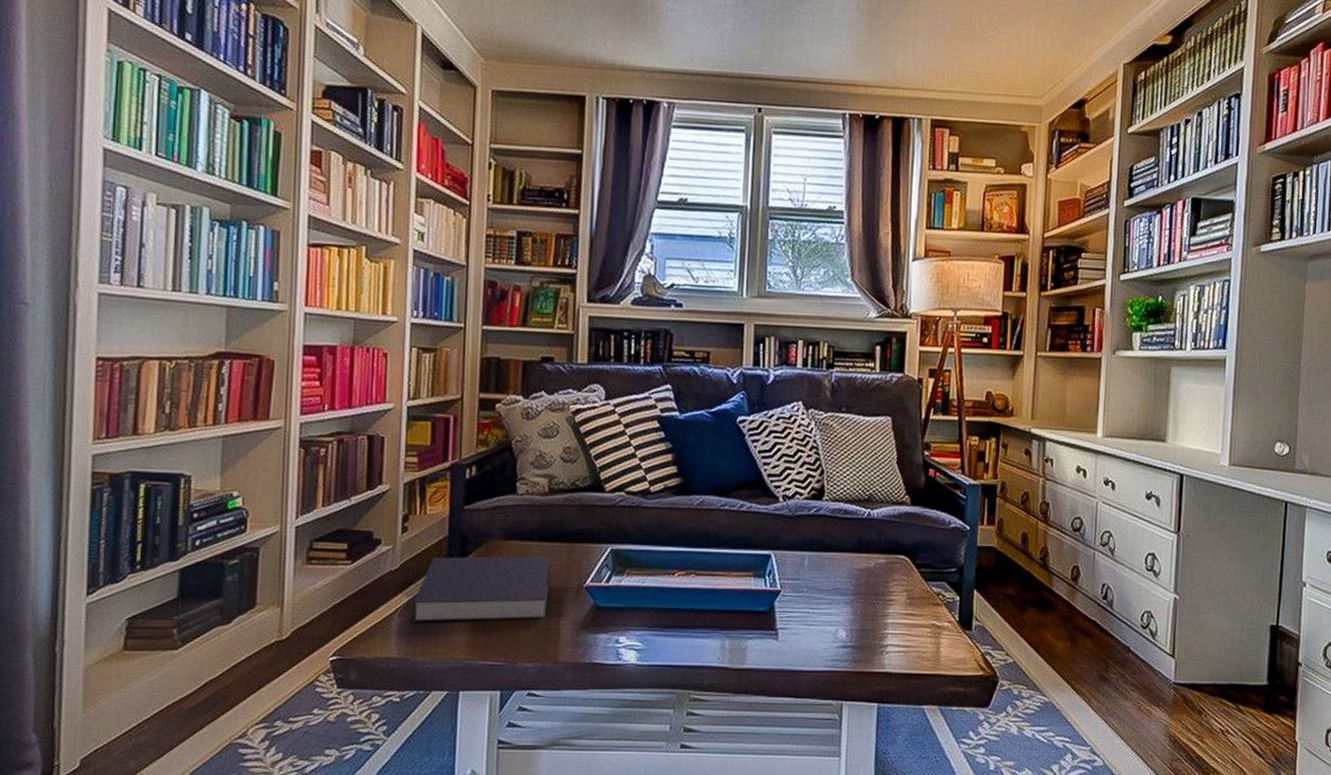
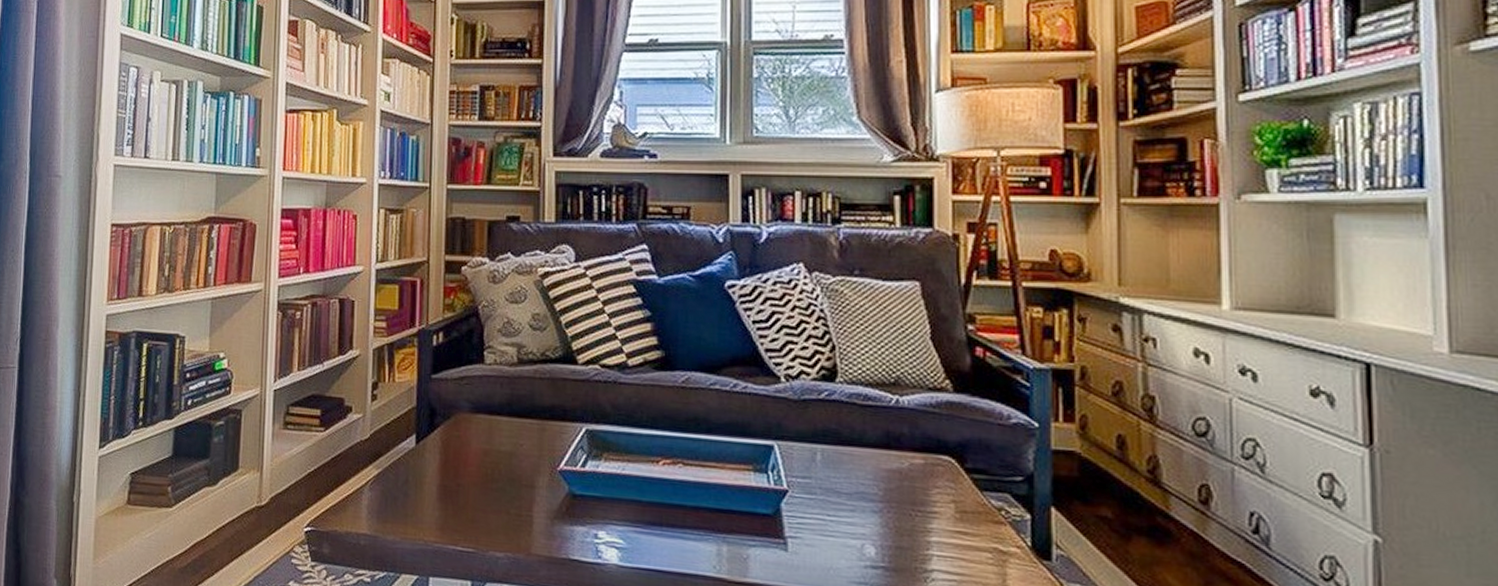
book: present [413,556,551,622] -> none [383,429,521,503]

